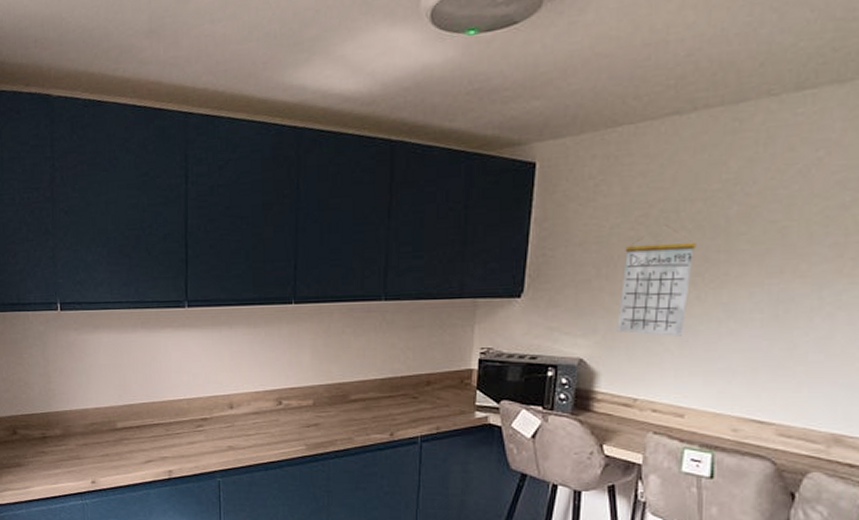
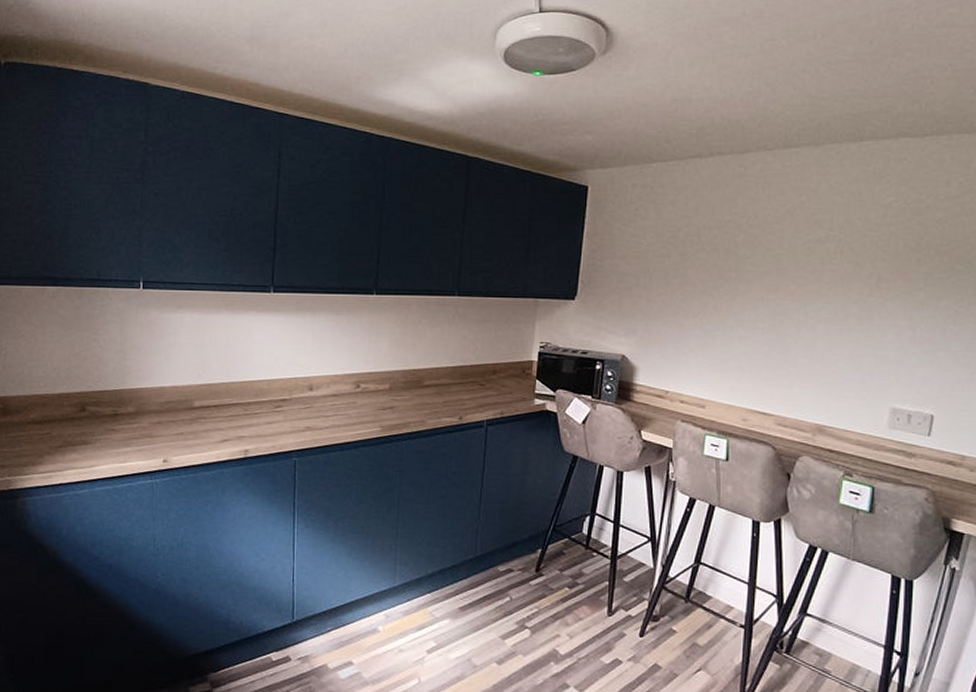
calendar: present [617,225,697,336] -> none [652,246,714,339]

